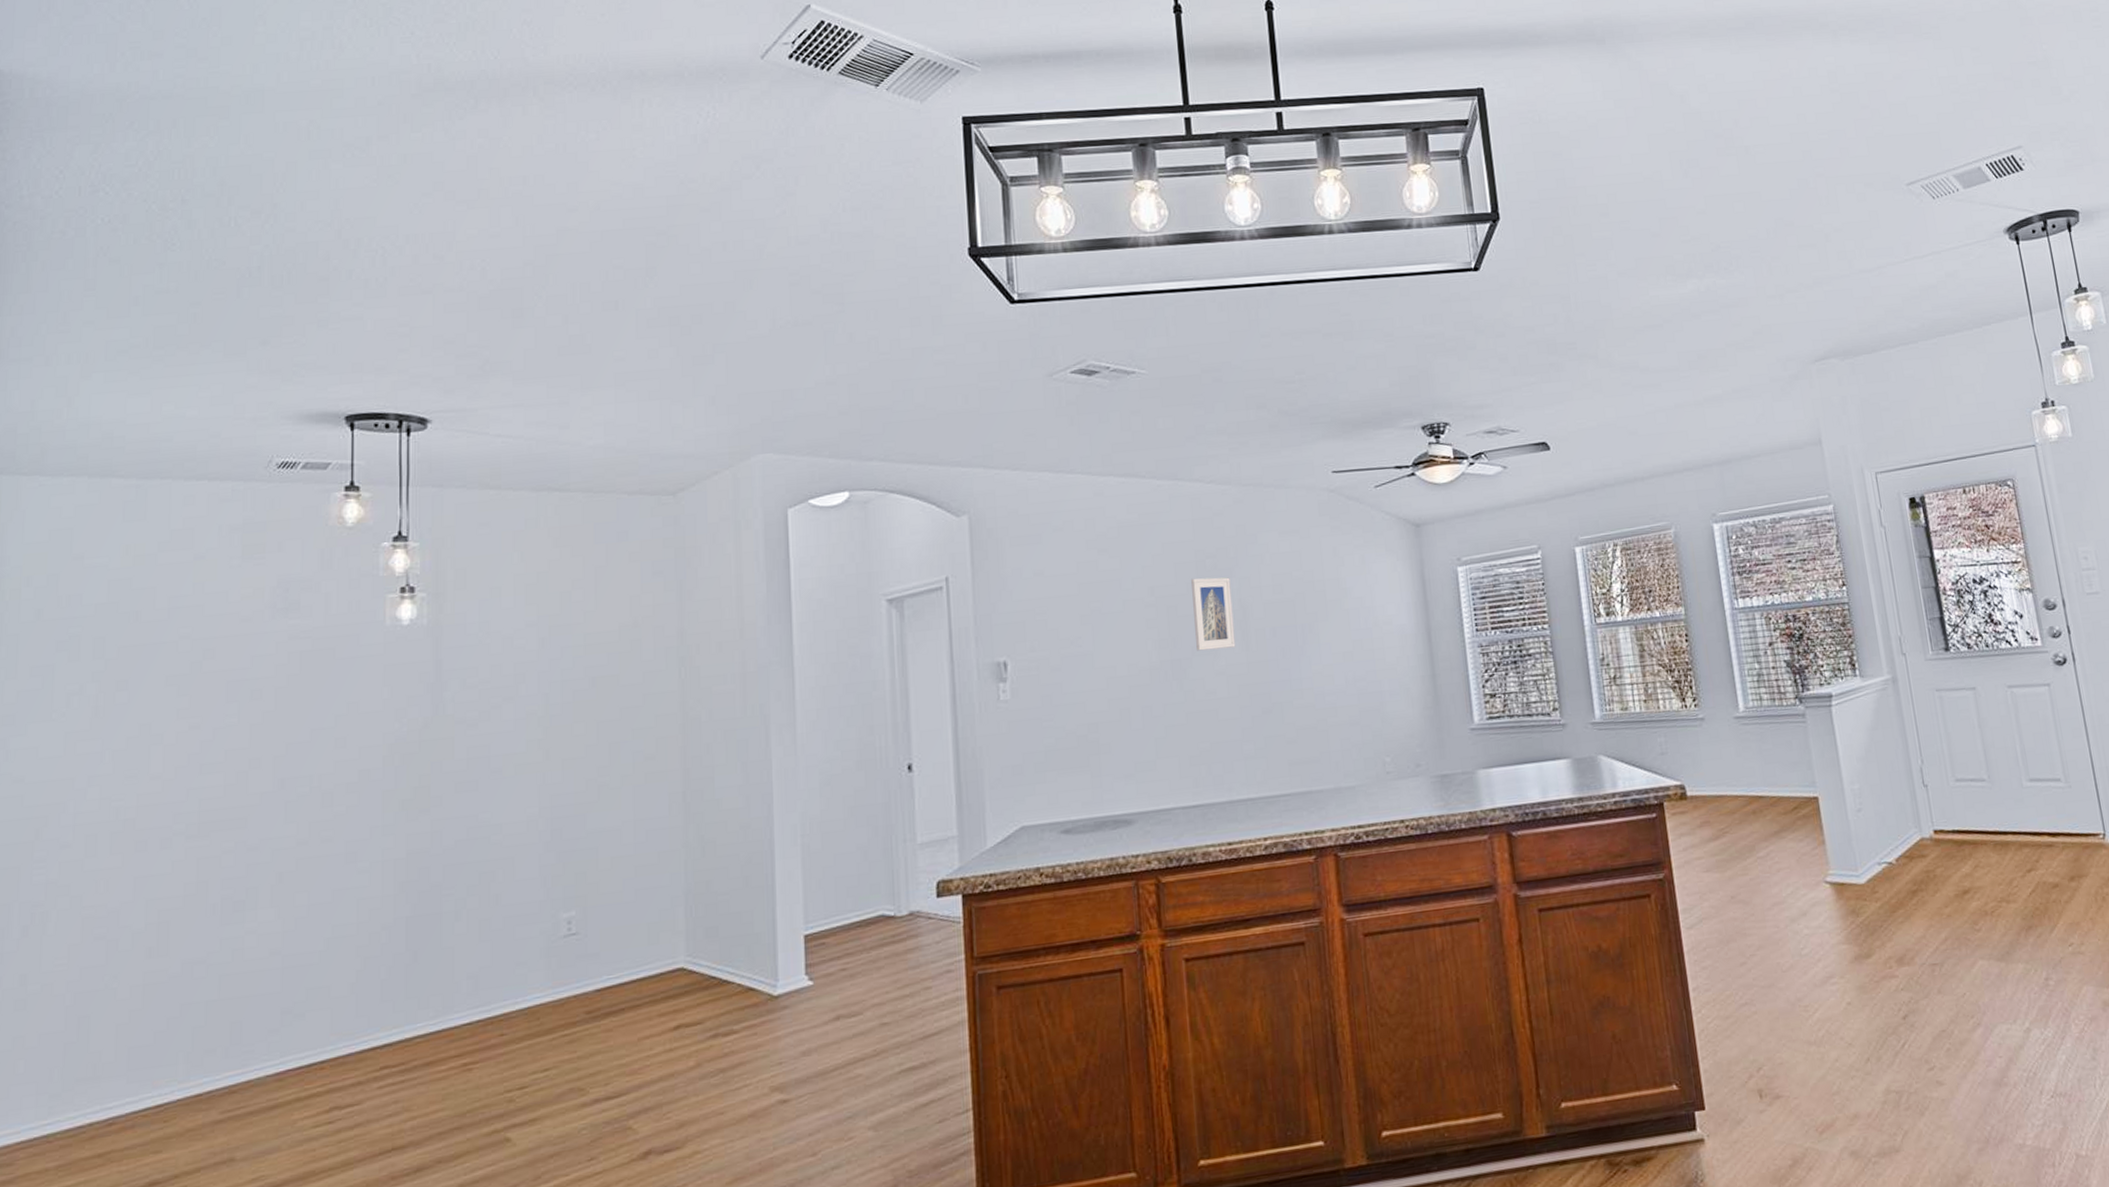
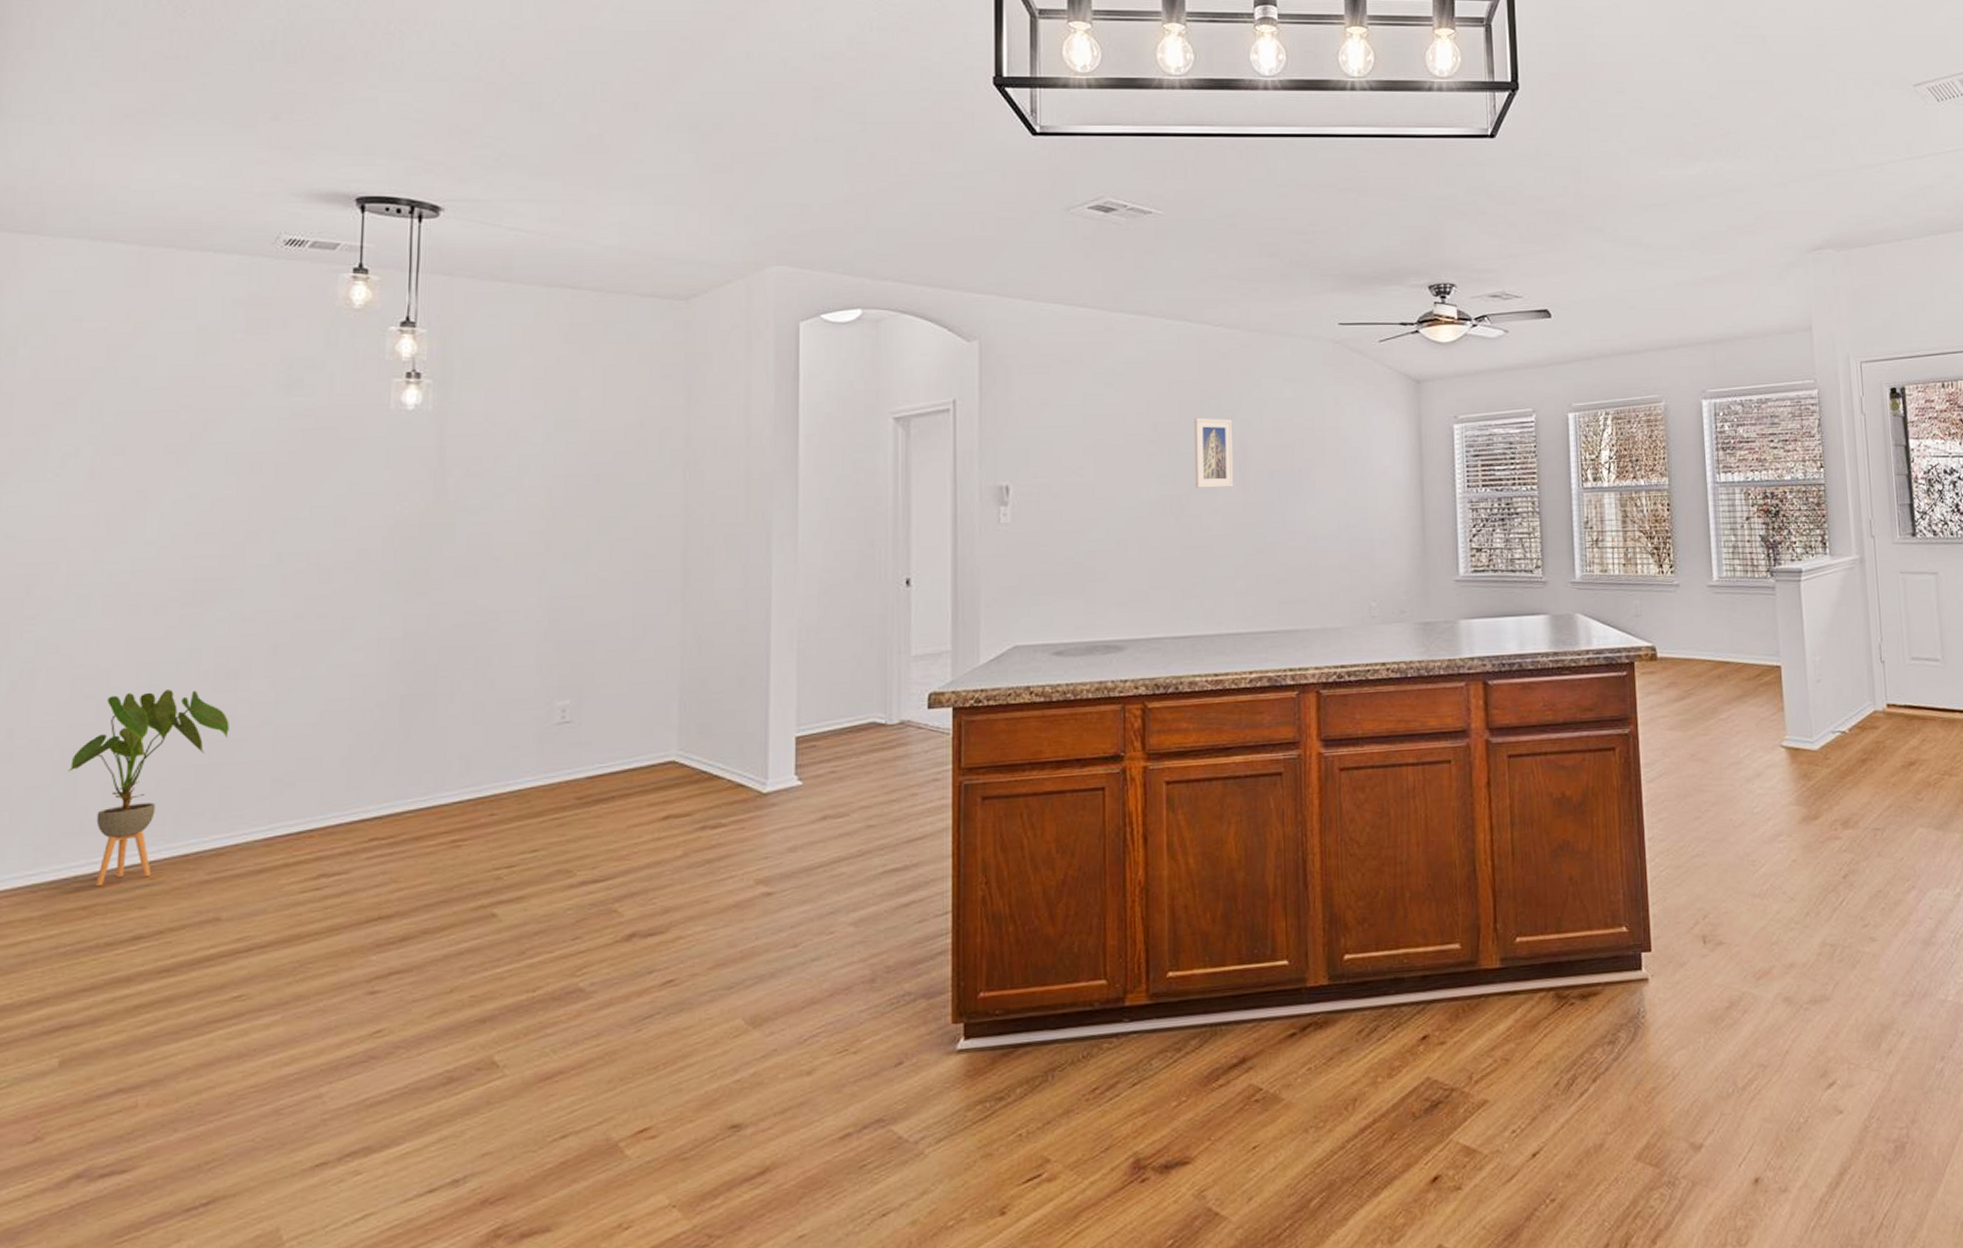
house plant: none [81,925,238,1133] -> present [68,690,230,887]

